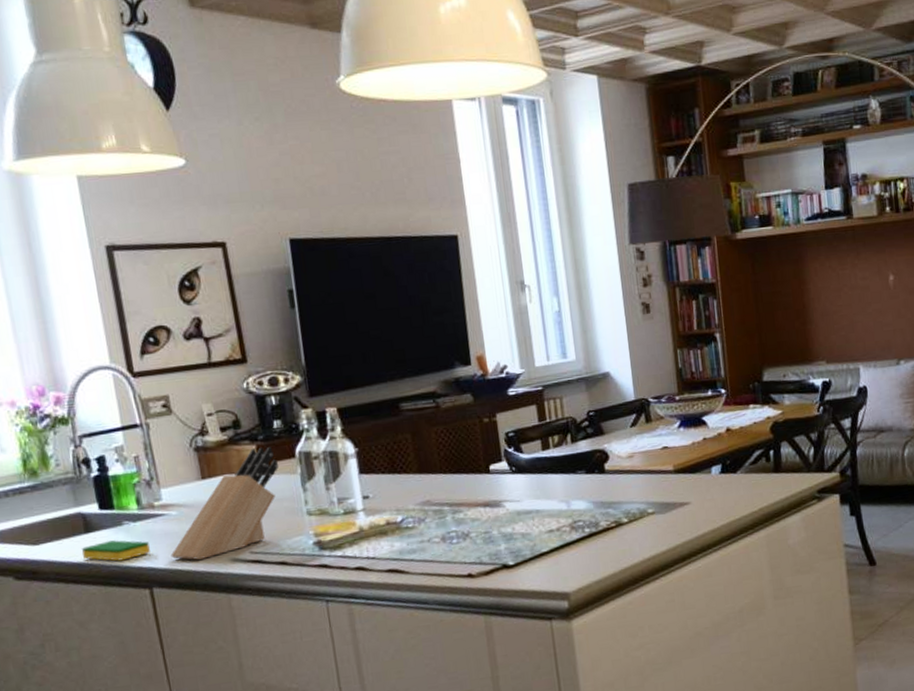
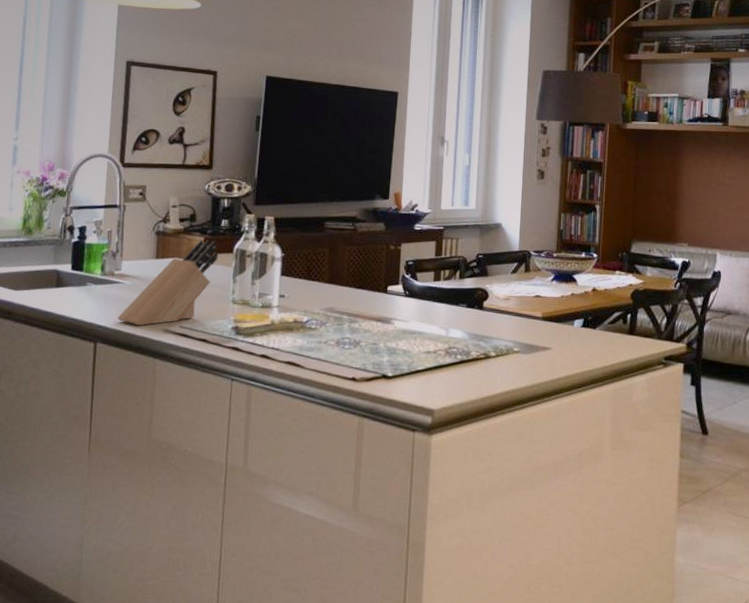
dish sponge: present [82,540,150,562] -> none [50,297,103,315]

